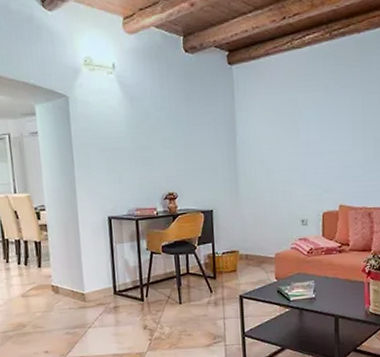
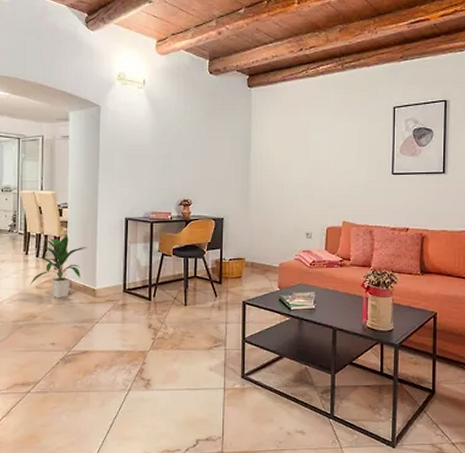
indoor plant: none [14,239,73,306] -> present [30,235,89,299]

